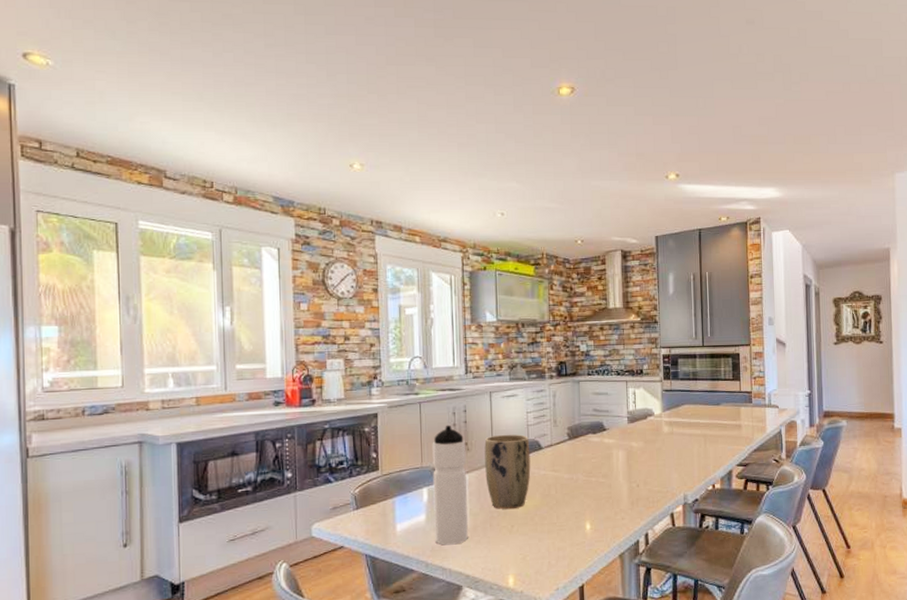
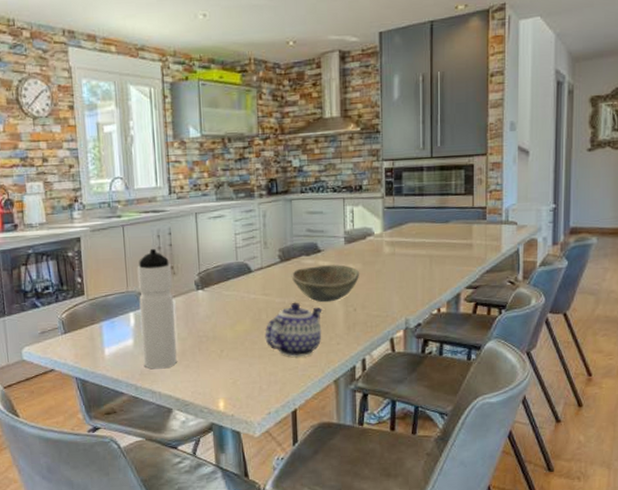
plant pot: present [484,434,531,509] -> none [191,257,240,334]
teapot: none [554,478,608,532] -> present [265,302,322,357]
bowl: none [579,442,642,479] -> present [291,264,360,303]

